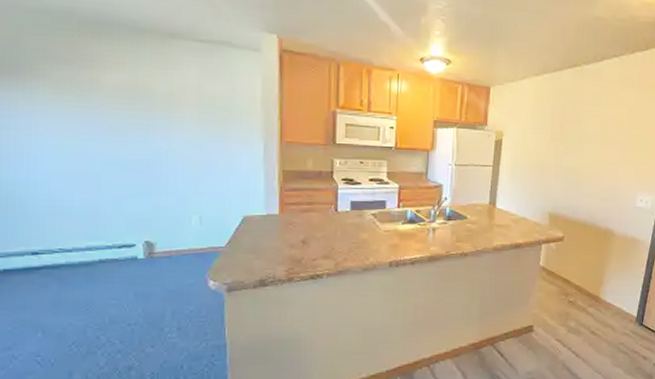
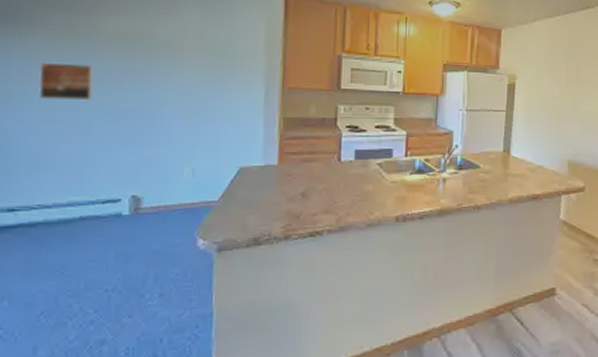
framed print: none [47,115,100,152] -> present [38,62,94,101]

